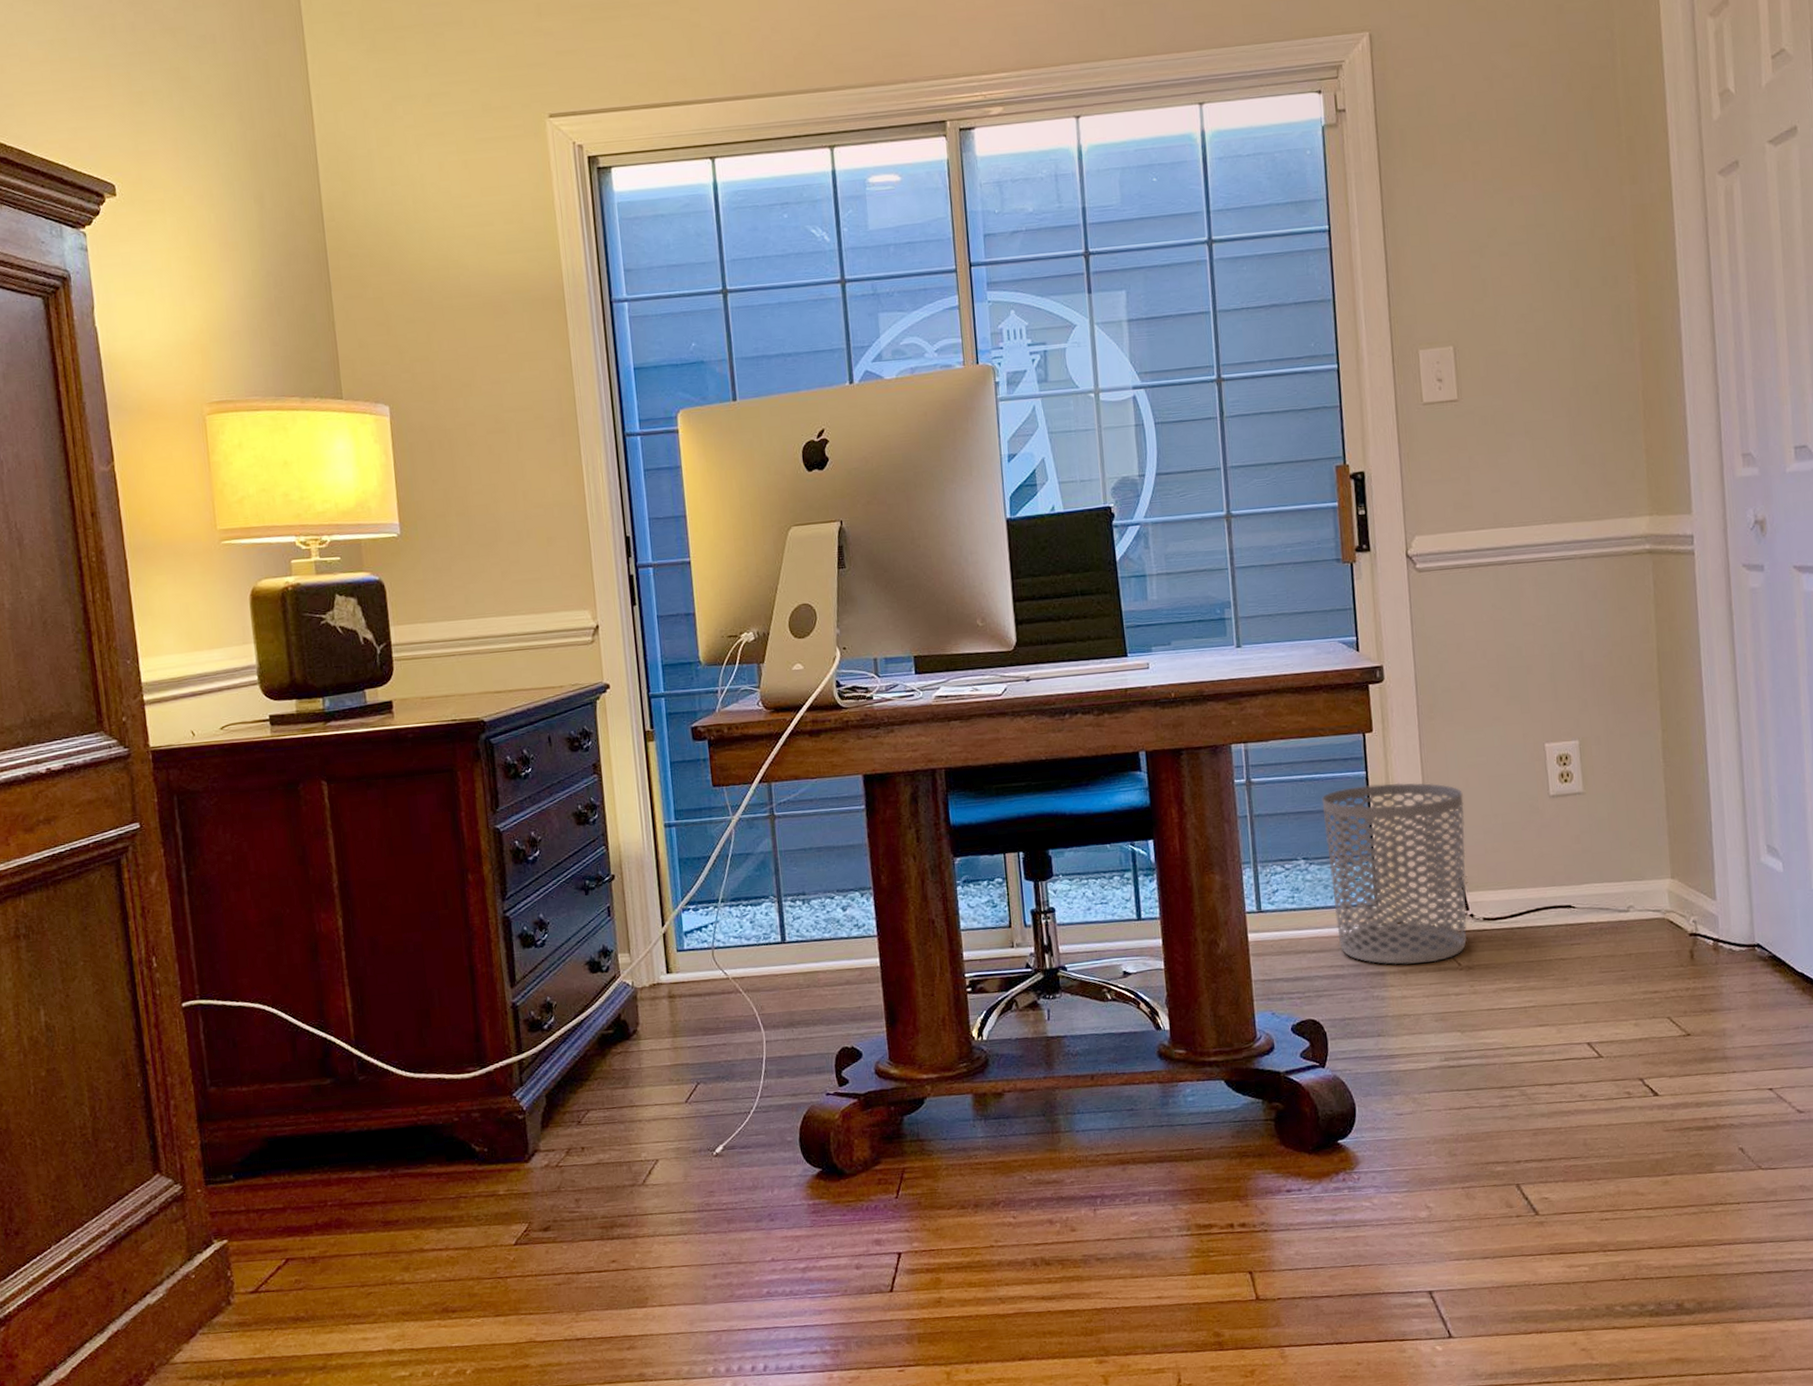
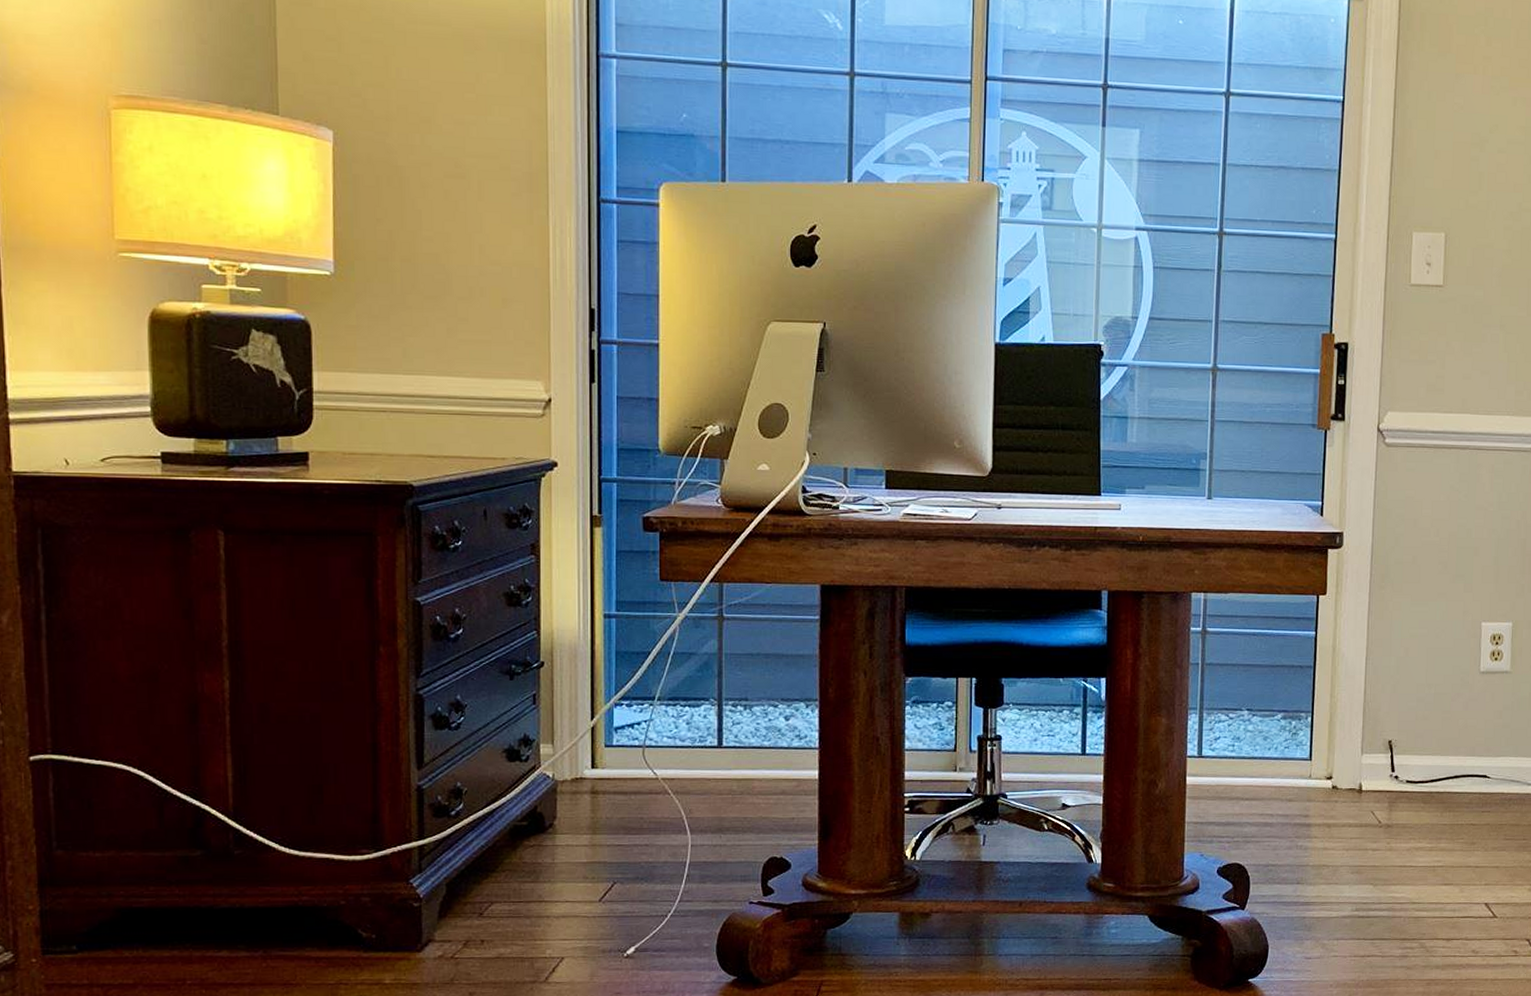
waste bin: present [1321,782,1468,965] -> none [1270,645,1402,819]

